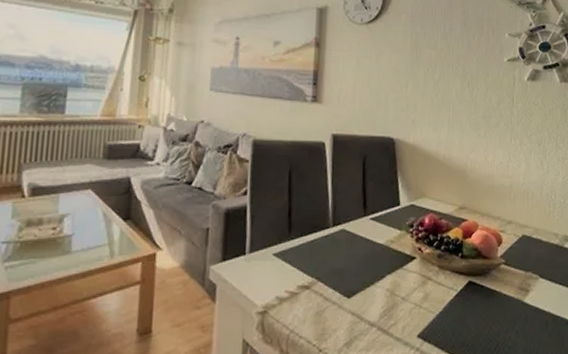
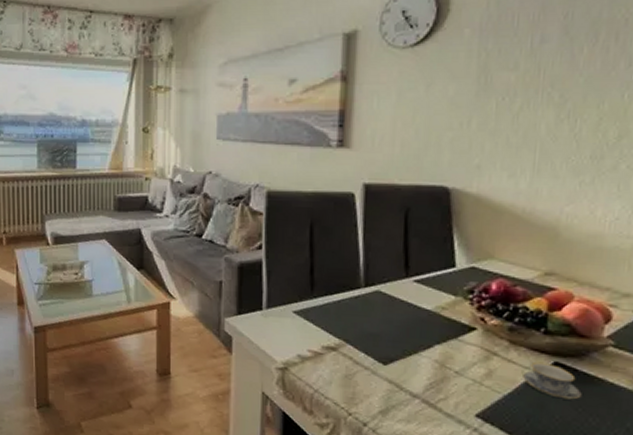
teacup: none [449,282,487,312] -> present [523,361,582,400]

